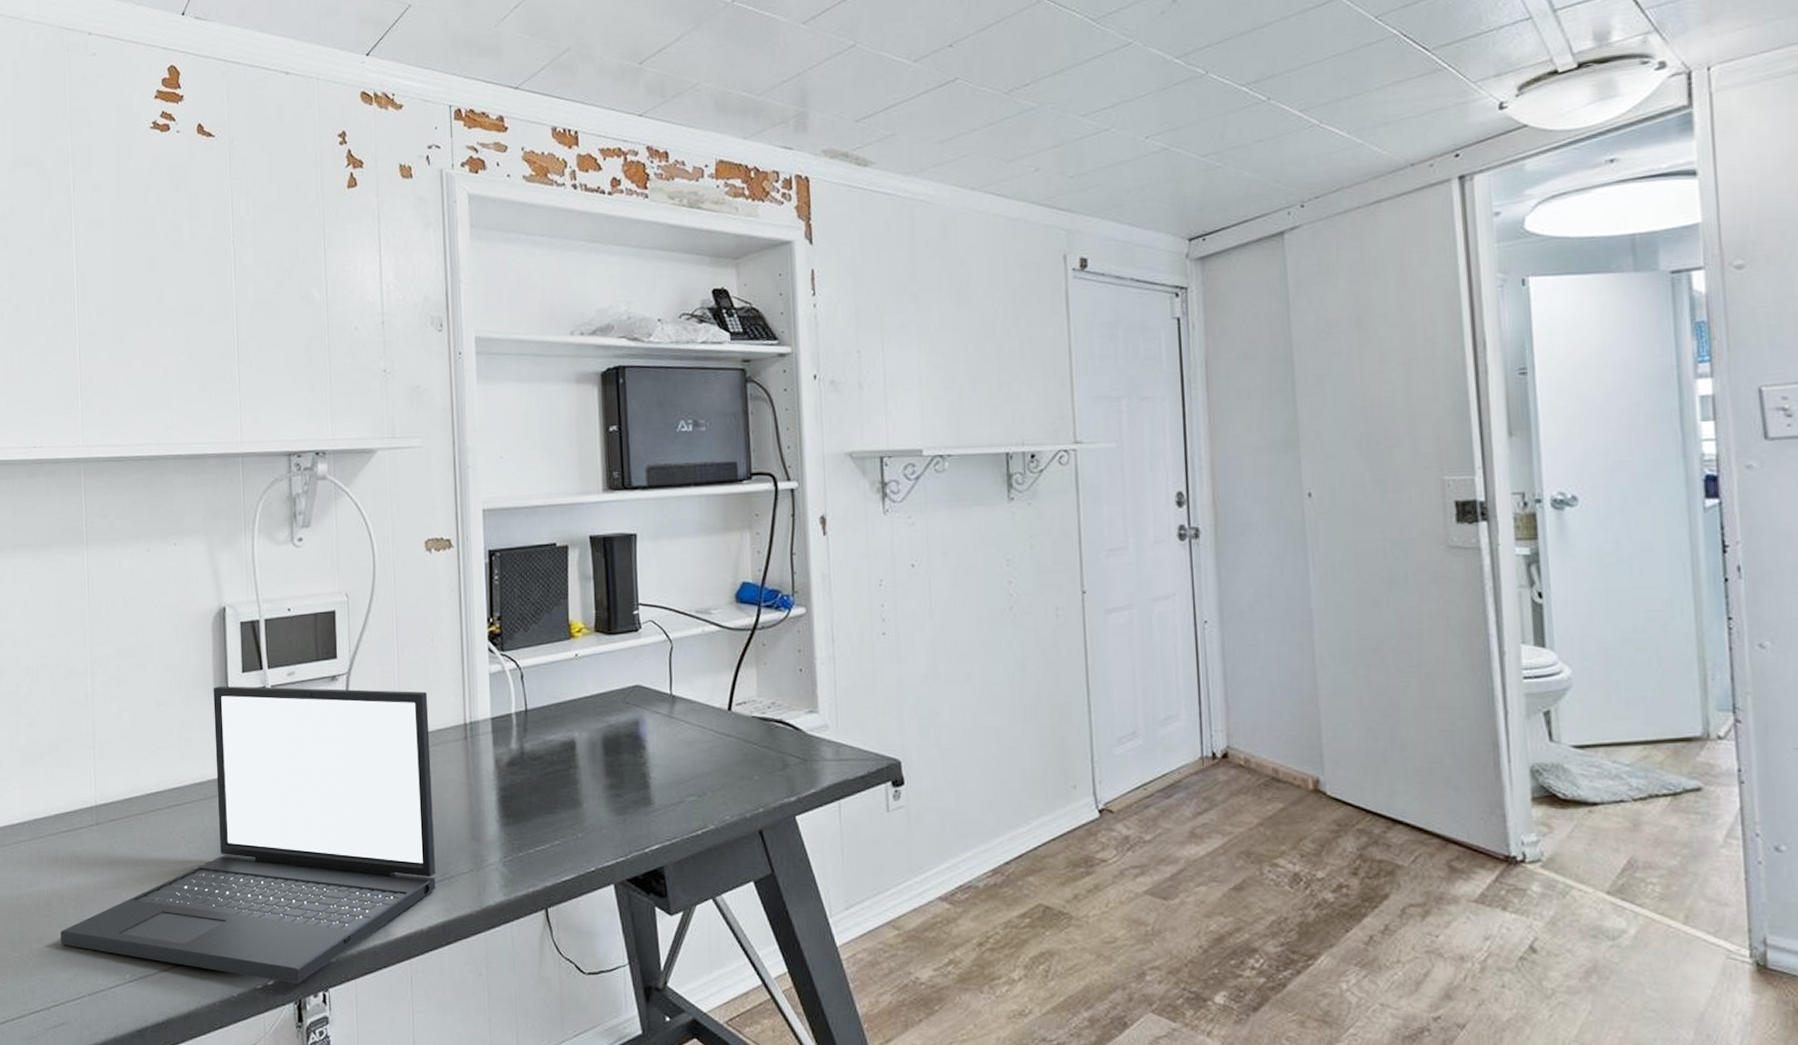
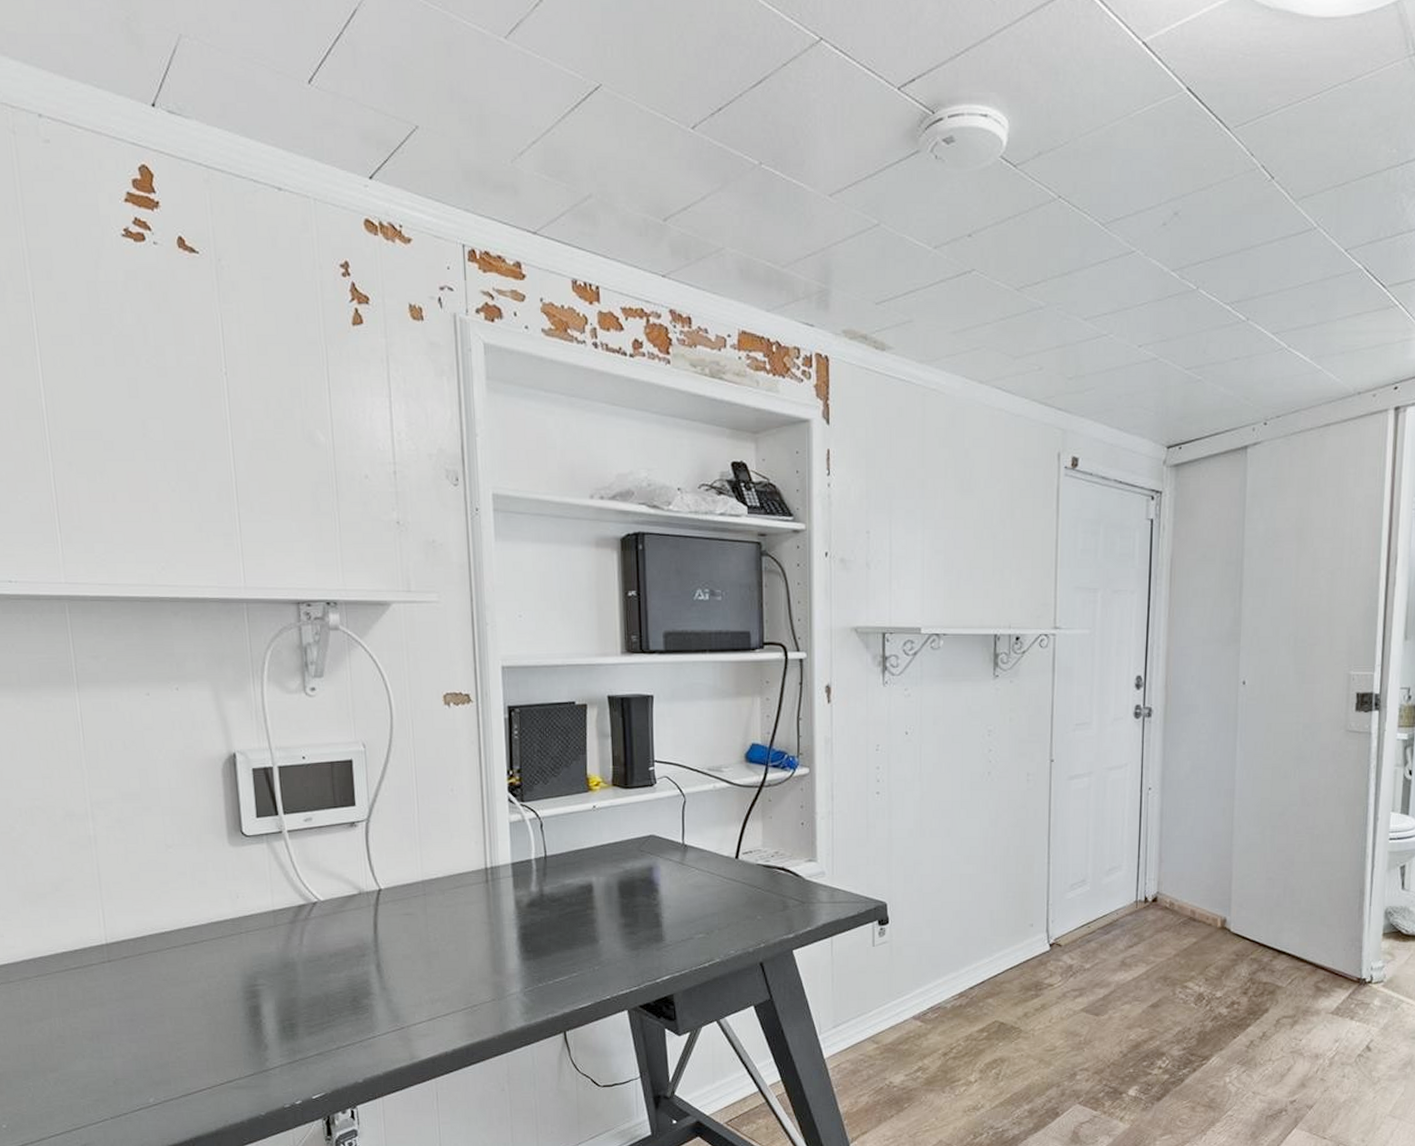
laptop: present [60,685,436,983] -> none [76,829,460,1102]

